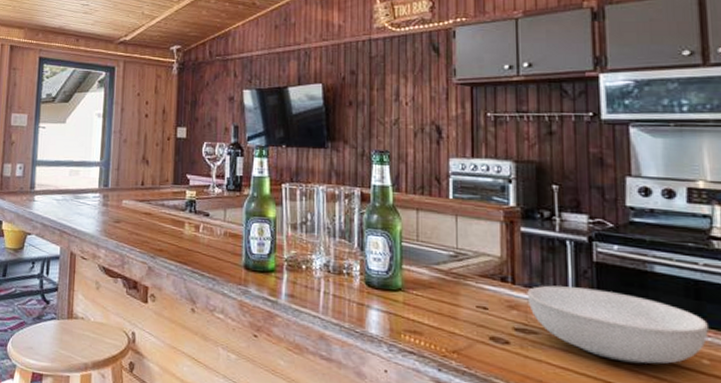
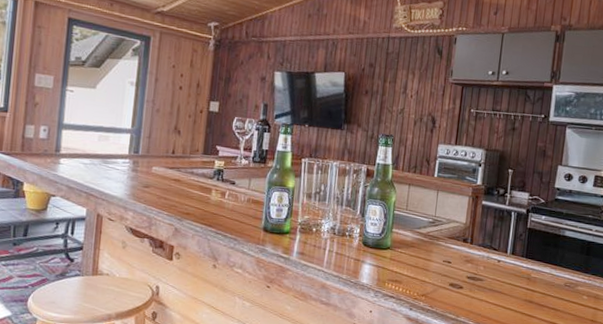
serving bowl: present [527,285,710,364] -> none [479,245,592,300]

